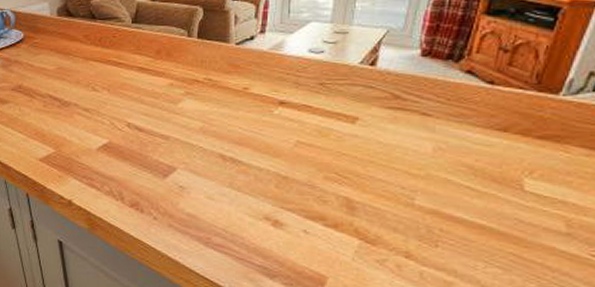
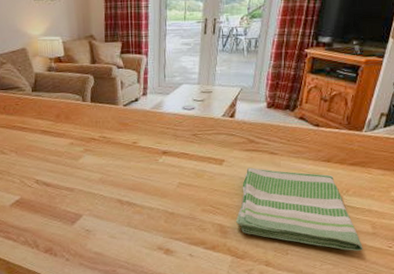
dish towel: none [369,129,550,256] -> present [236,167,363,252]

